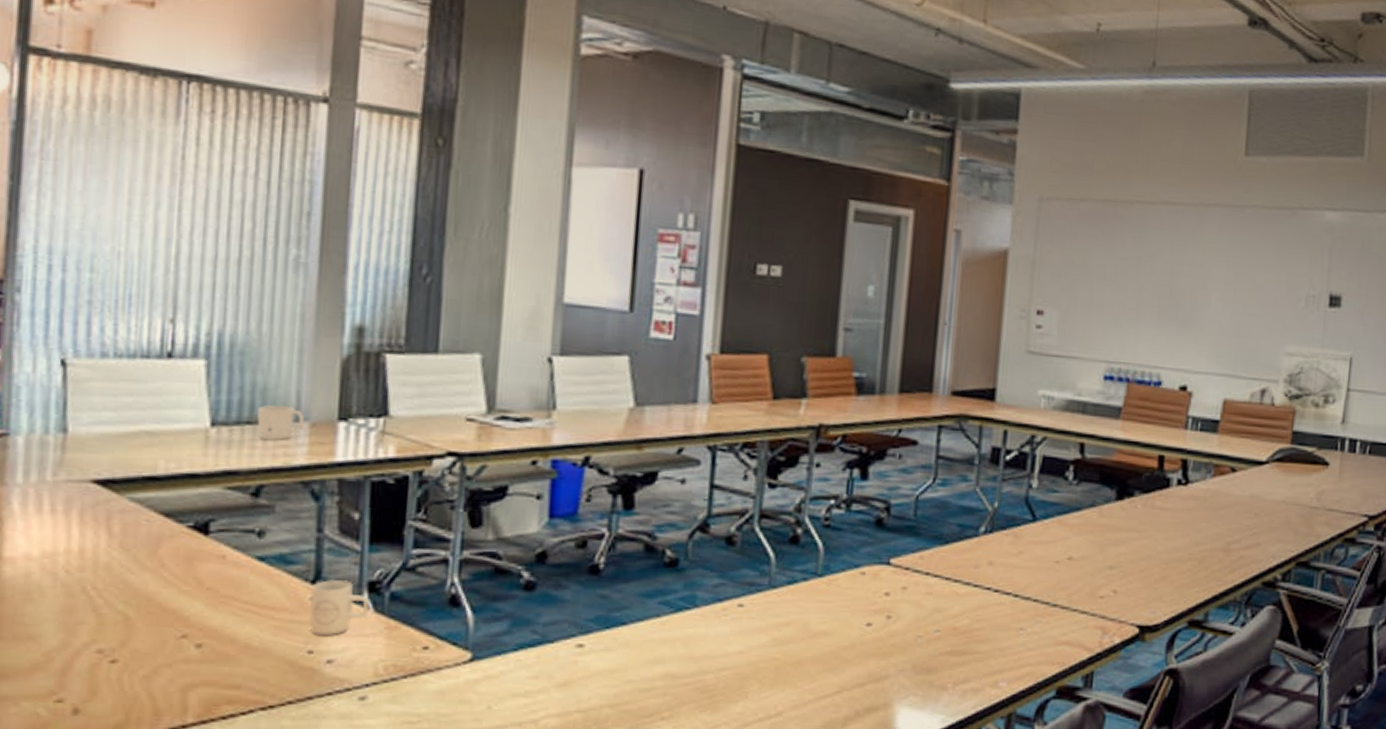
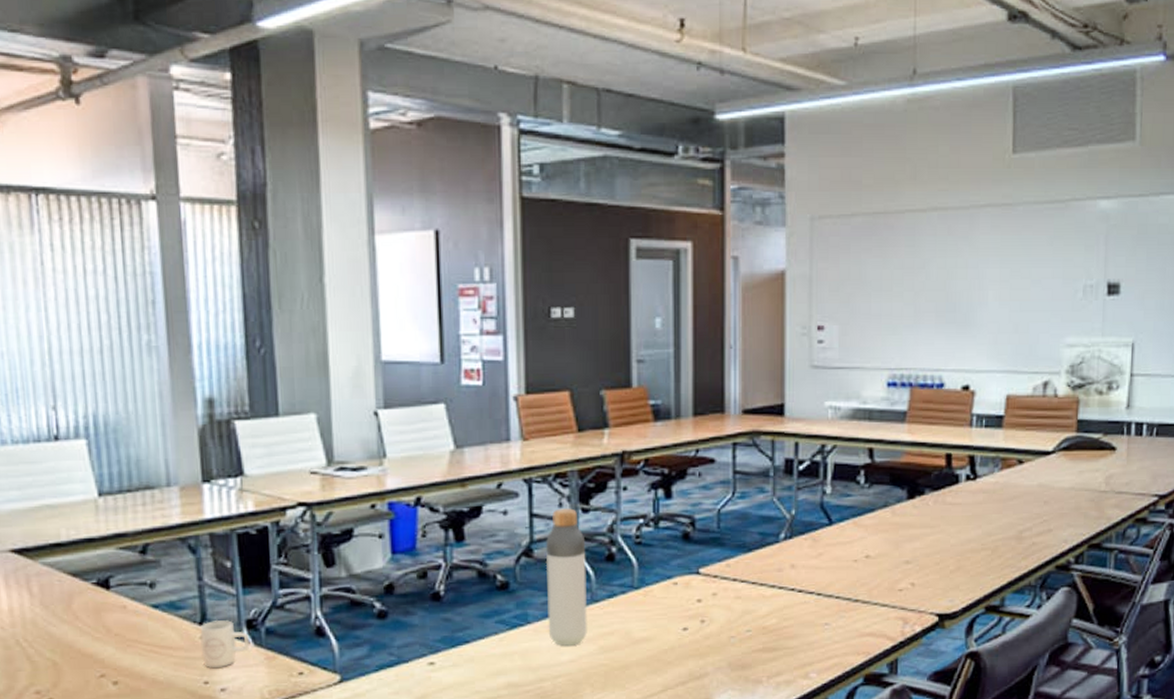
mug: present [256,404,305,441] -> none [135,473,175,505]
bottle: none [717,481,769,635] -> present [545,508,587,646]

